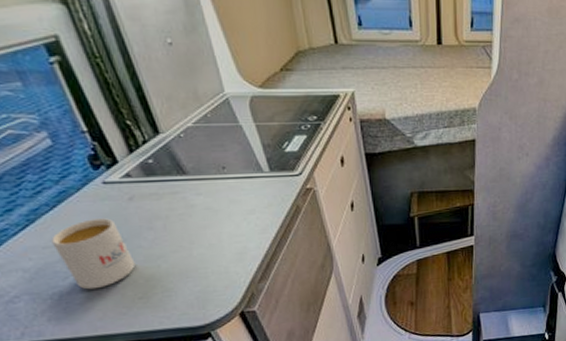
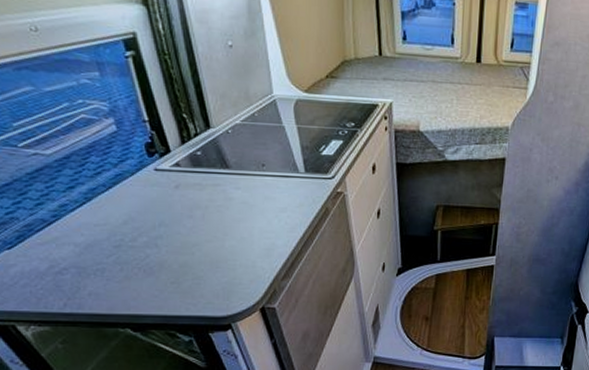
mug: present [51,218,136,290] -> none [103,202,173,270]

